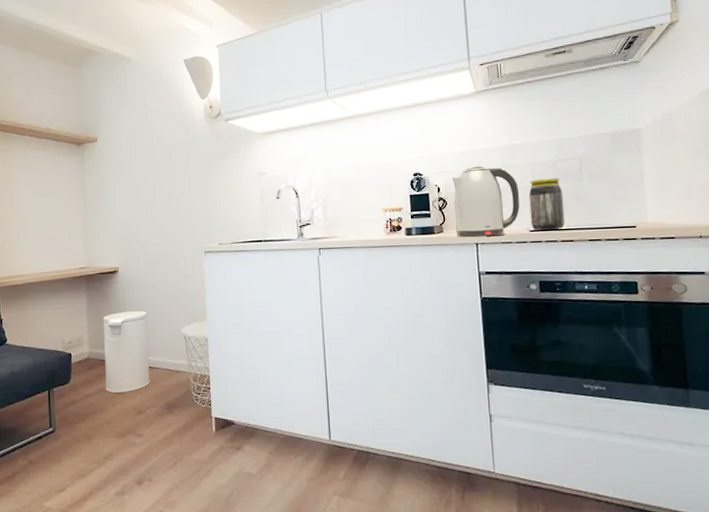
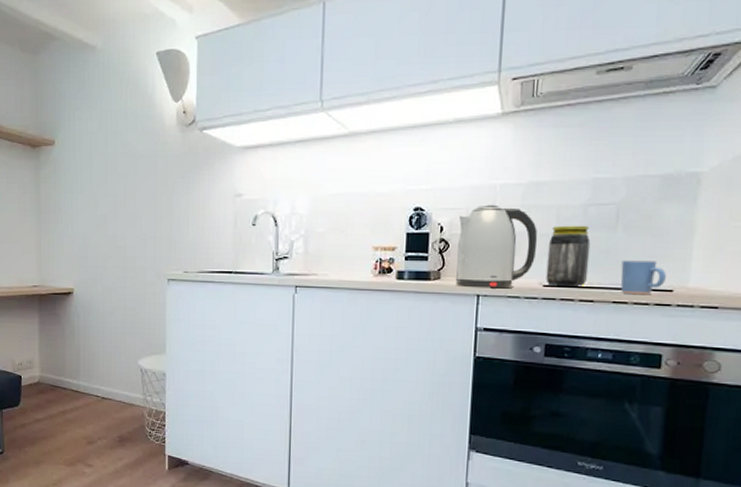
trash bin: present [103,310,151,393] -> none [55,336,103,421]
mug: none [590,203,628,233] -> present [620,260,666,295]

